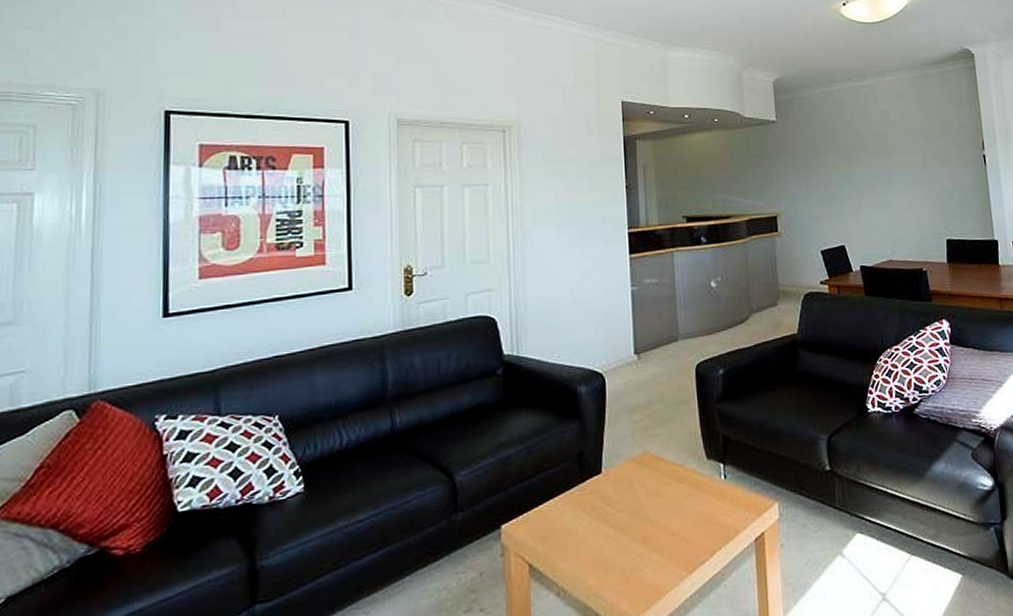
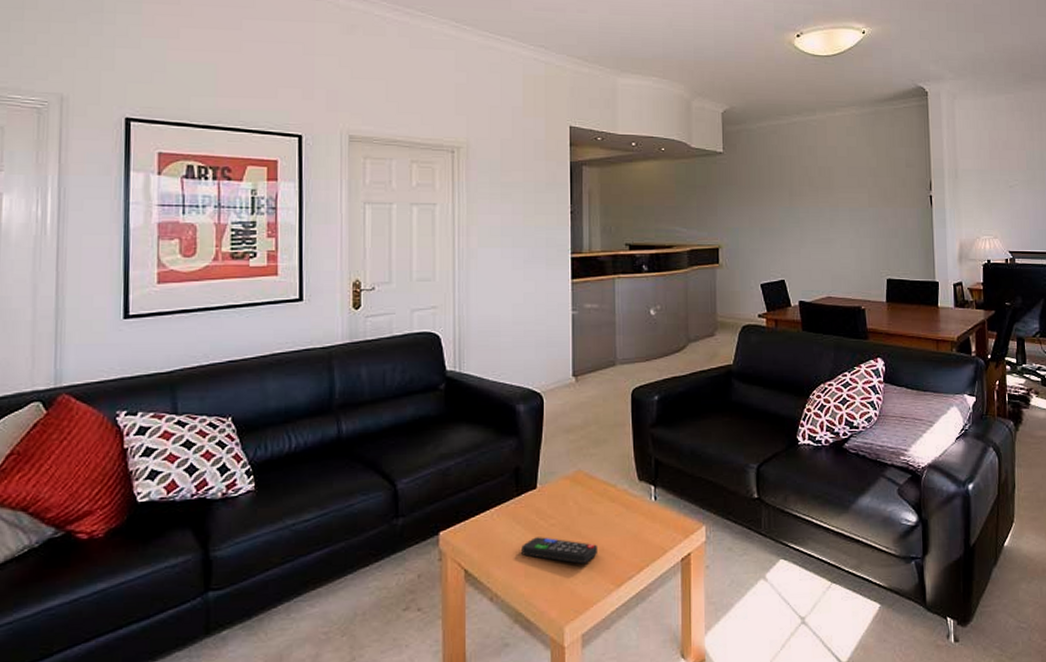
remote control: none [588,524,669,551] -> present [521,537,598,564]

